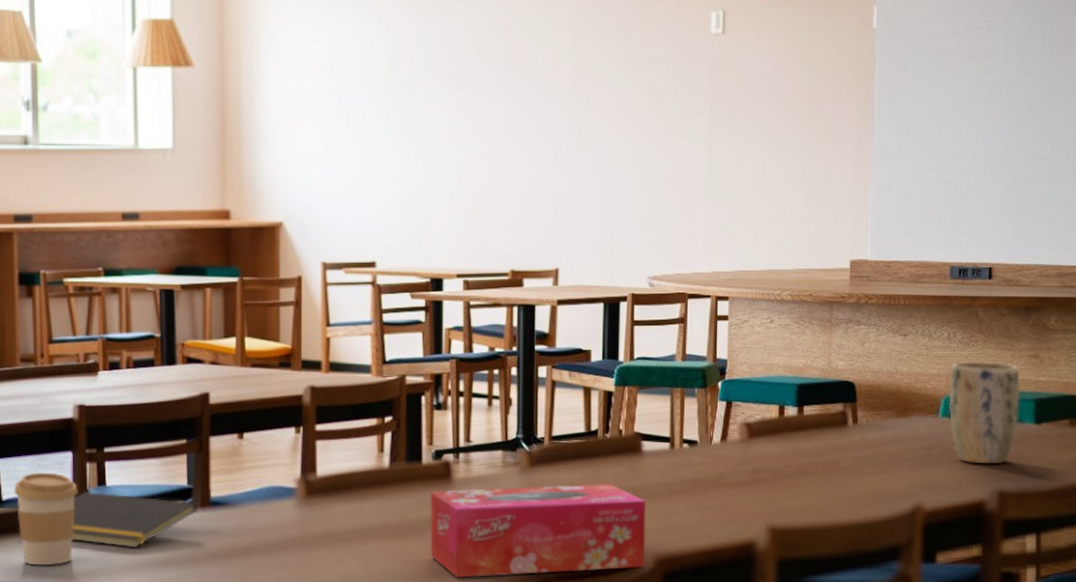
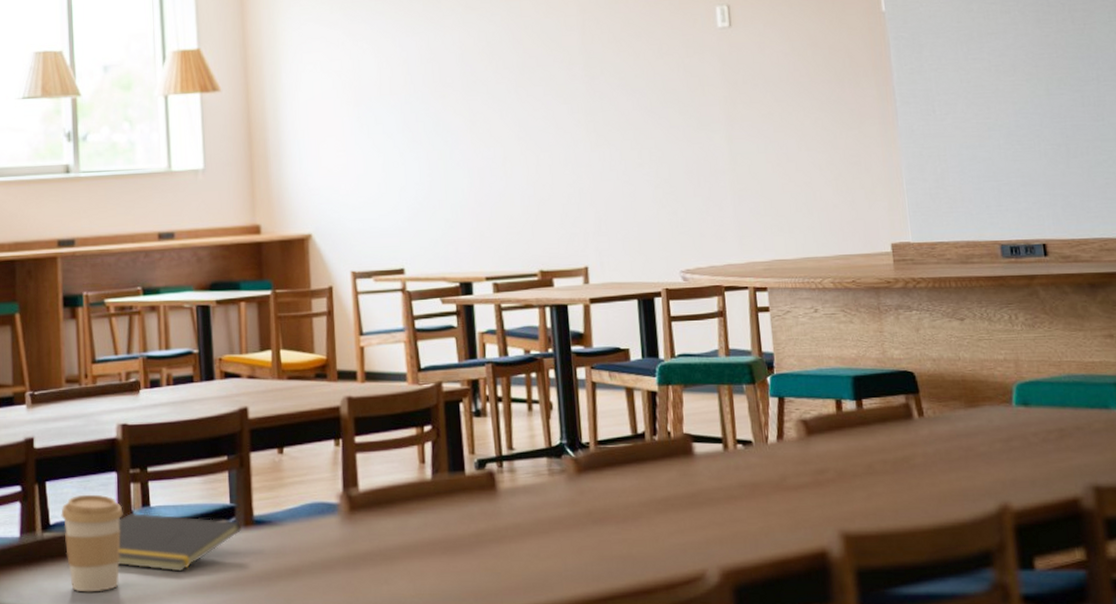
tissue box: present [430,484,646,578] -> none [476,490,711,597]
plant pot: present [948,361,1021,465] -> none [1018,343,1103,457]

